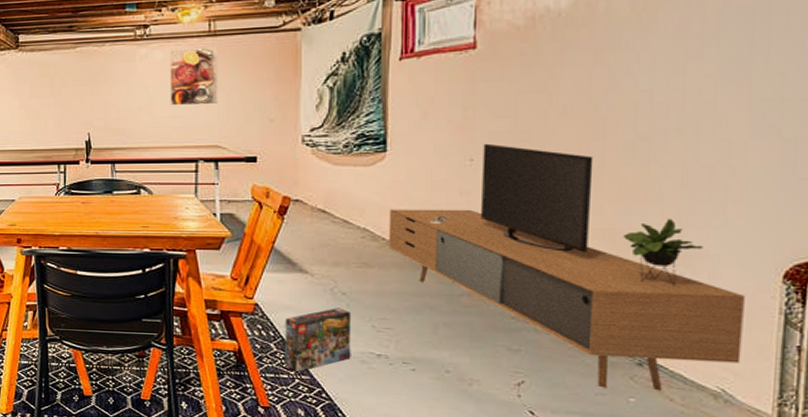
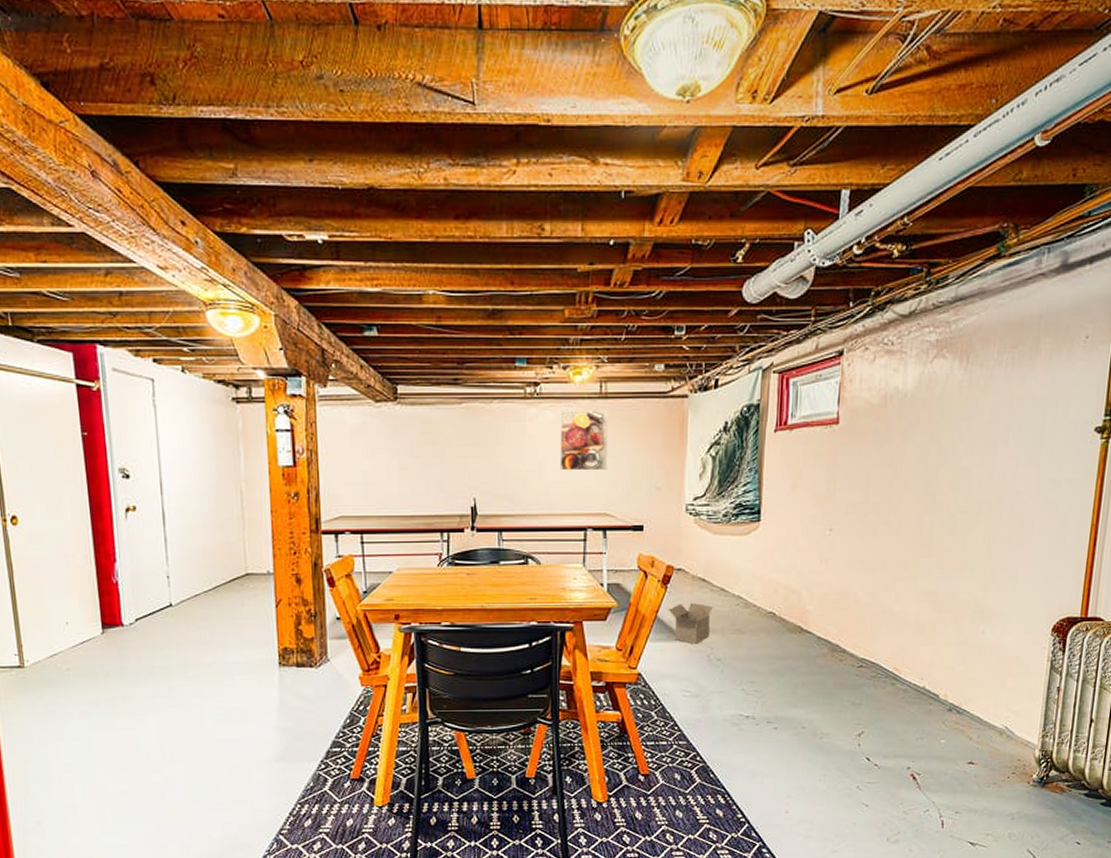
box: present [285,308,352,373] -> none [664,674,725,739]
cardboard box: none [286,234,335,277] -> present [668,602,713,644]
media console: present [388,143,745,391] -> none [758,514,1025,733]

